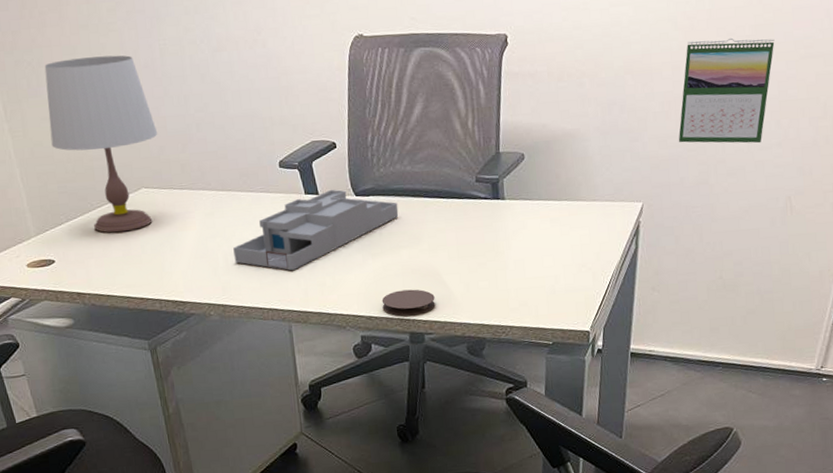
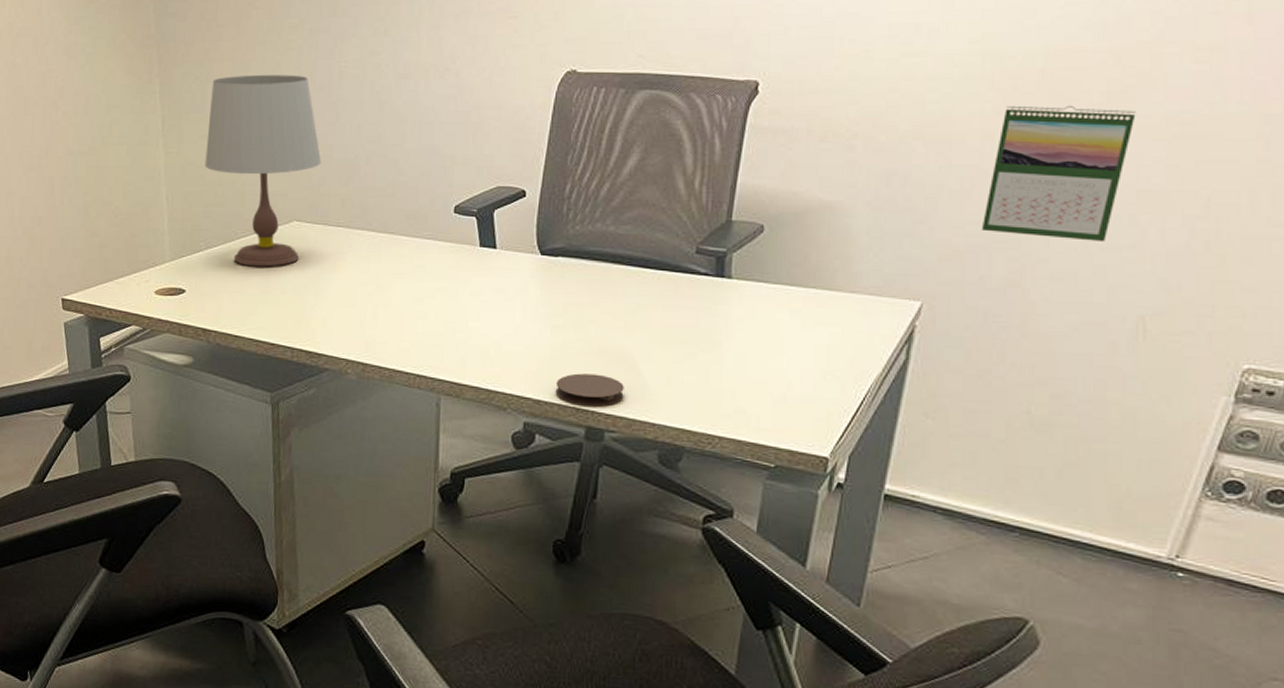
desk organizer: present [233,189,399,271] -> none [385,244,592,334]

